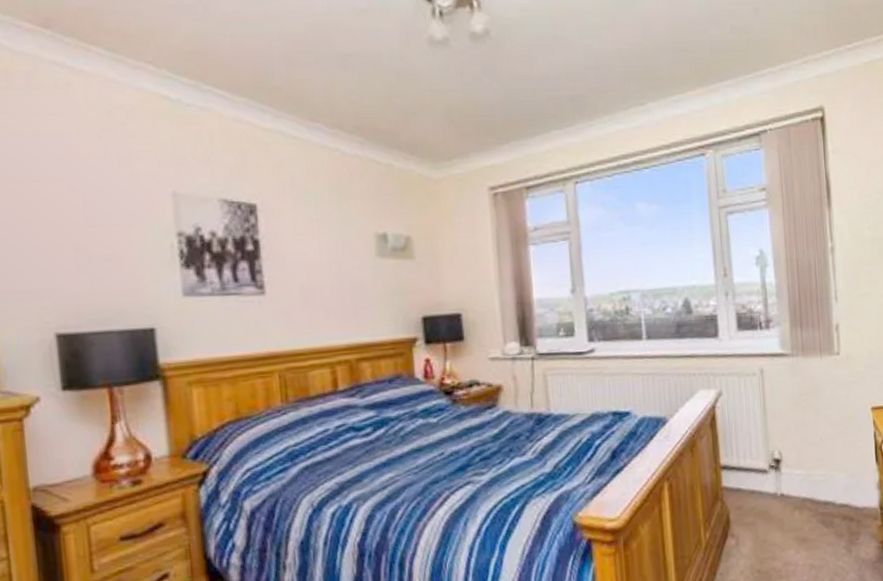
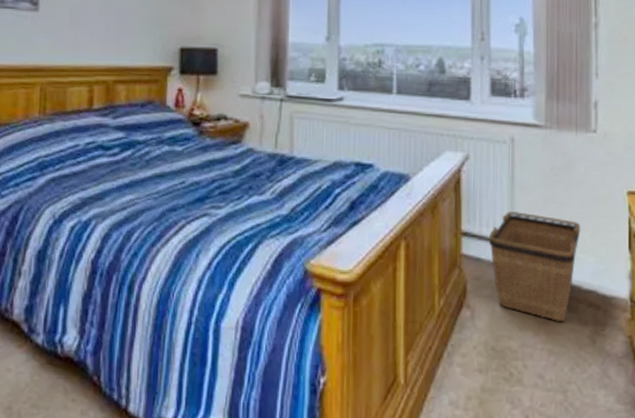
bicycle basket: none [746,440,831,537] -> present [488,212,581,321]

